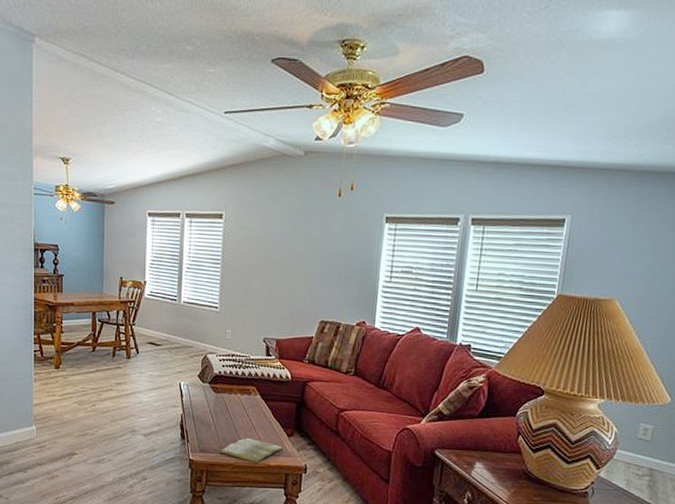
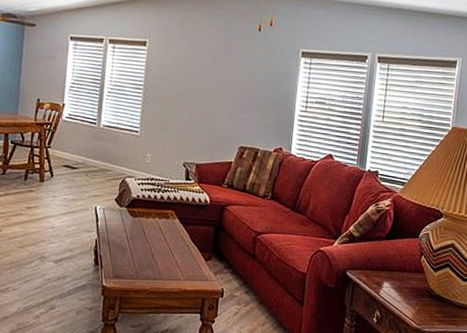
book: present [219,438,283,464] -> none [135,263,200,289]

